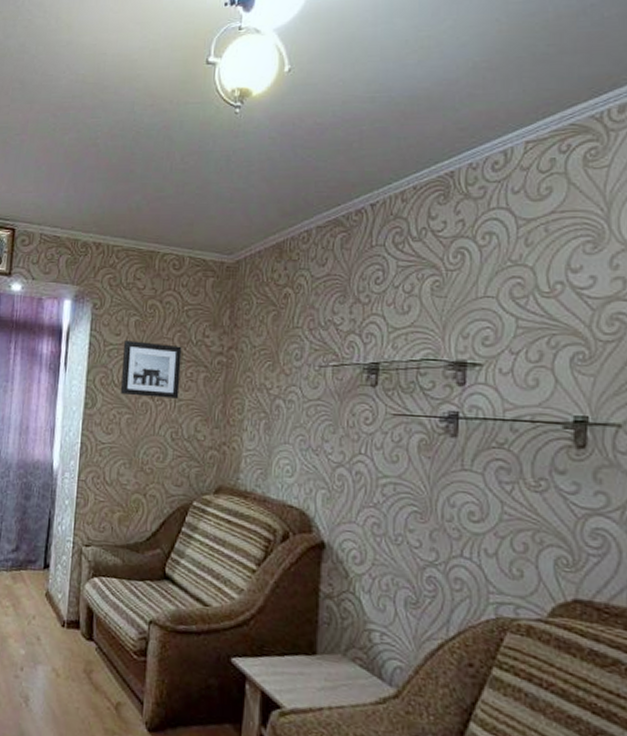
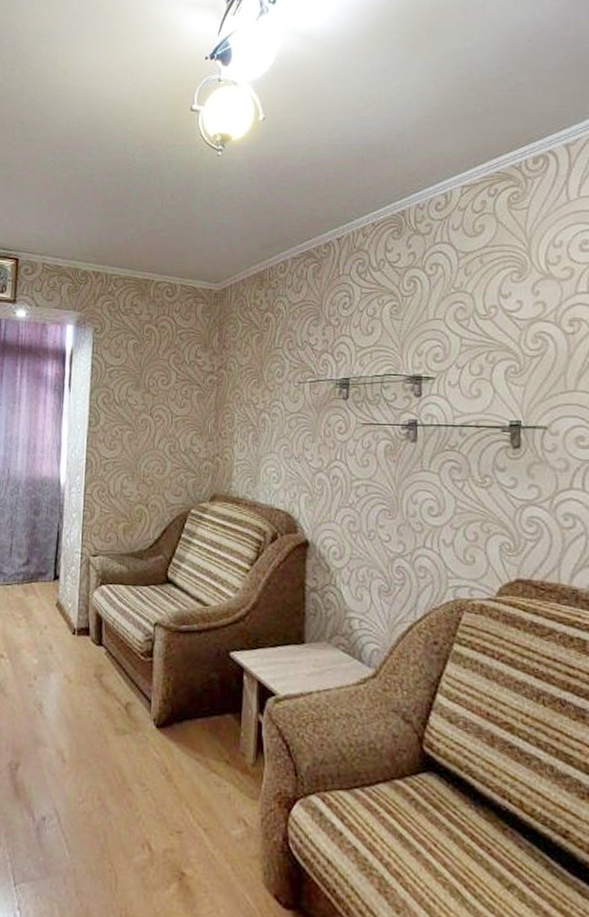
wall art: present [120,341,182,399] -> none [121,362,177,415]

